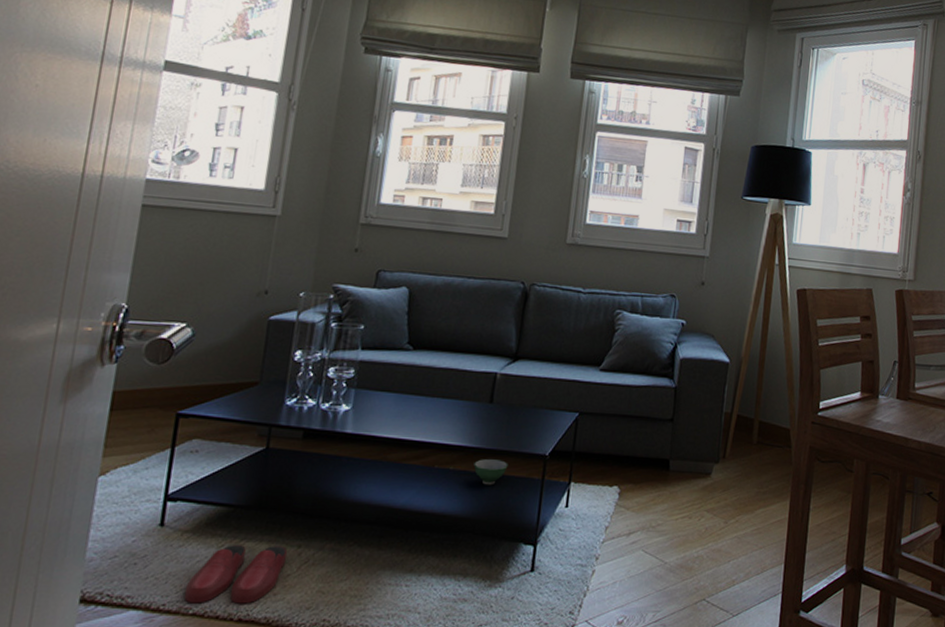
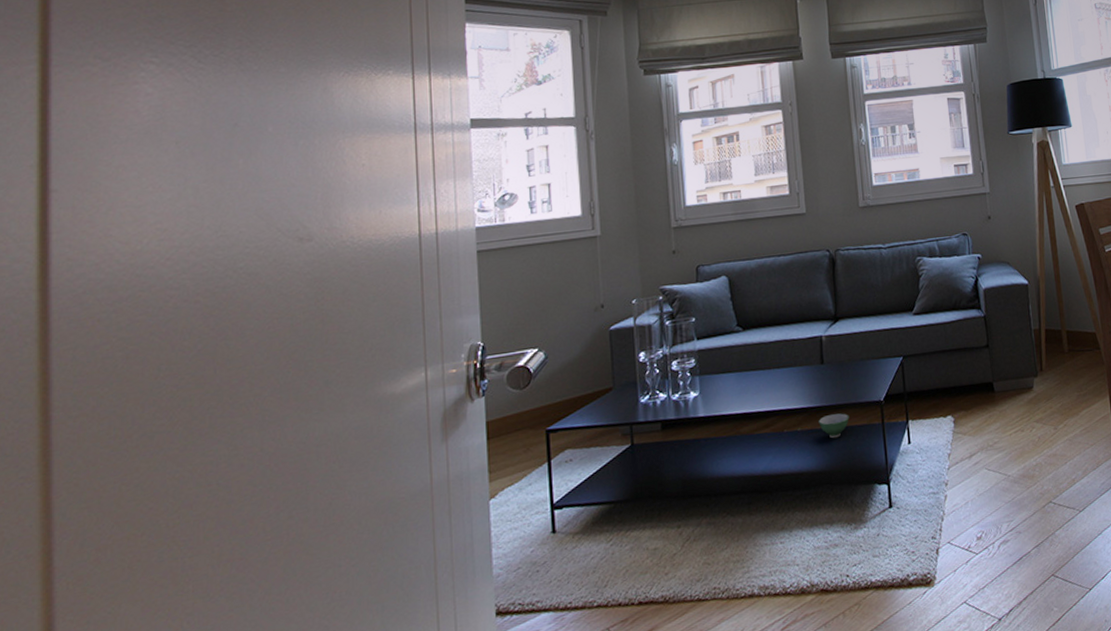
slippers: present [183,545,287,604] -> none [586,529,670,597]

